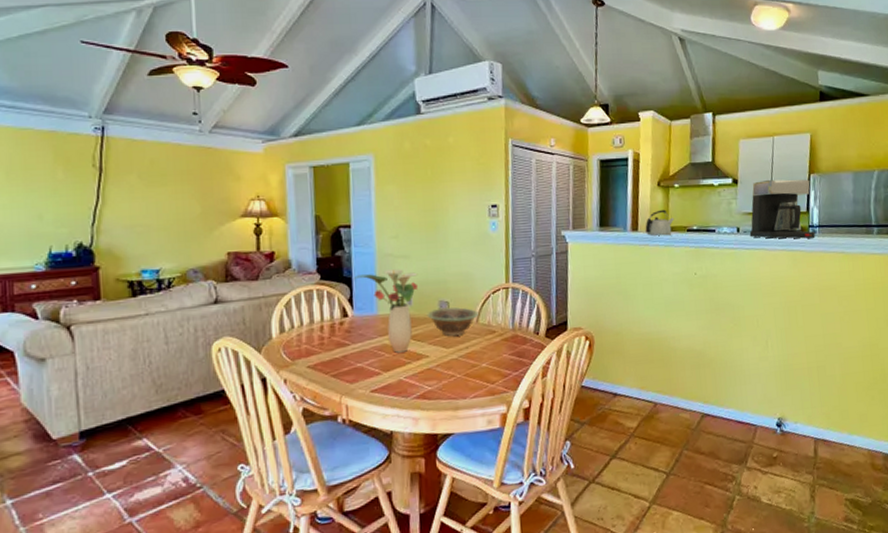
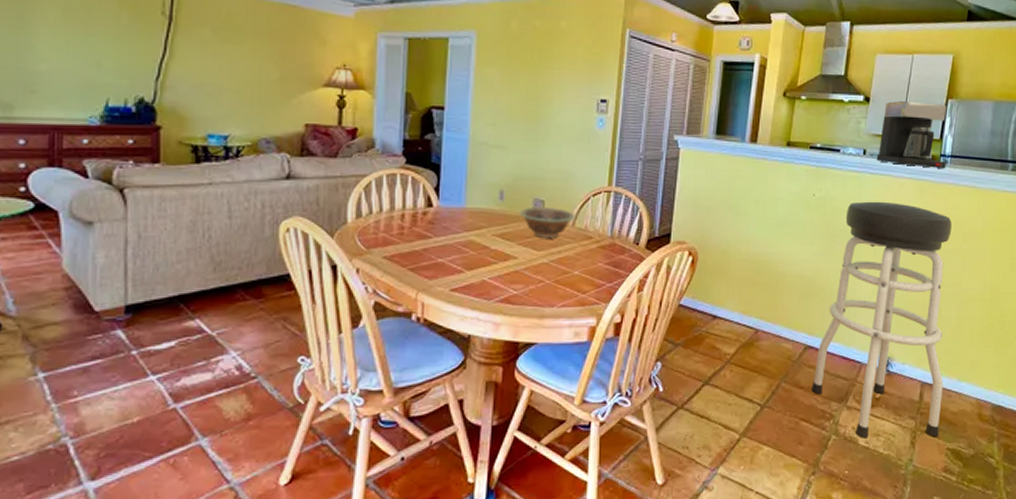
flower arrangement: present [353,269,418,353] -> none [441,160,513,251]
kettle: present [645,209,675,237] -> none [765,122,798,153]
bar stool: none [712,273,837,496] -> present [811,201,952,438]

